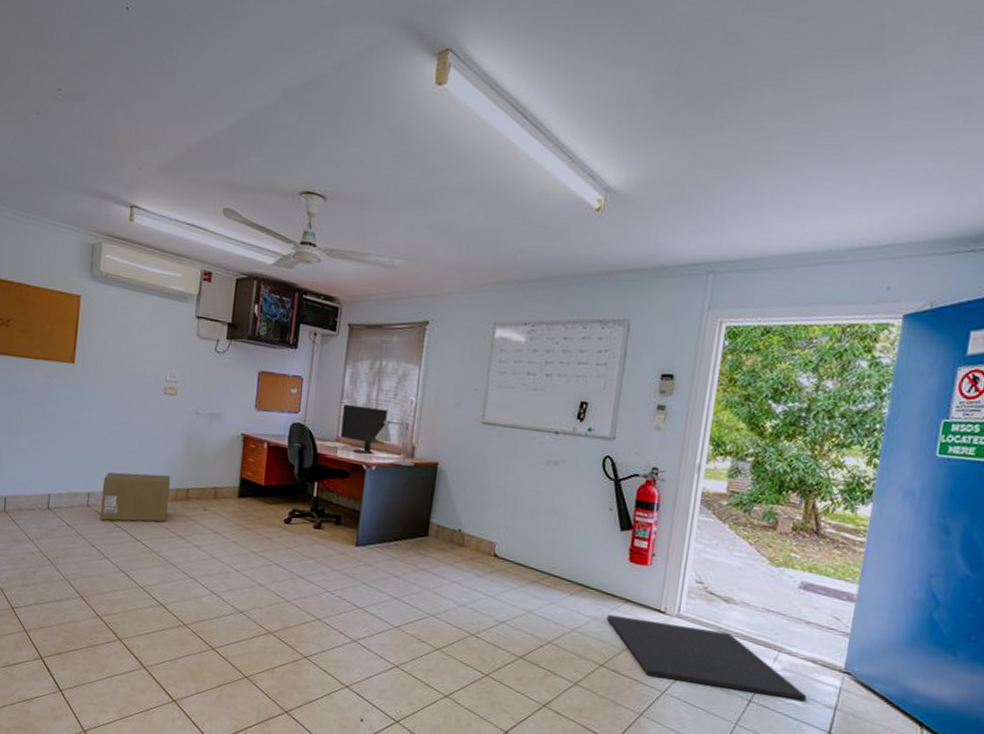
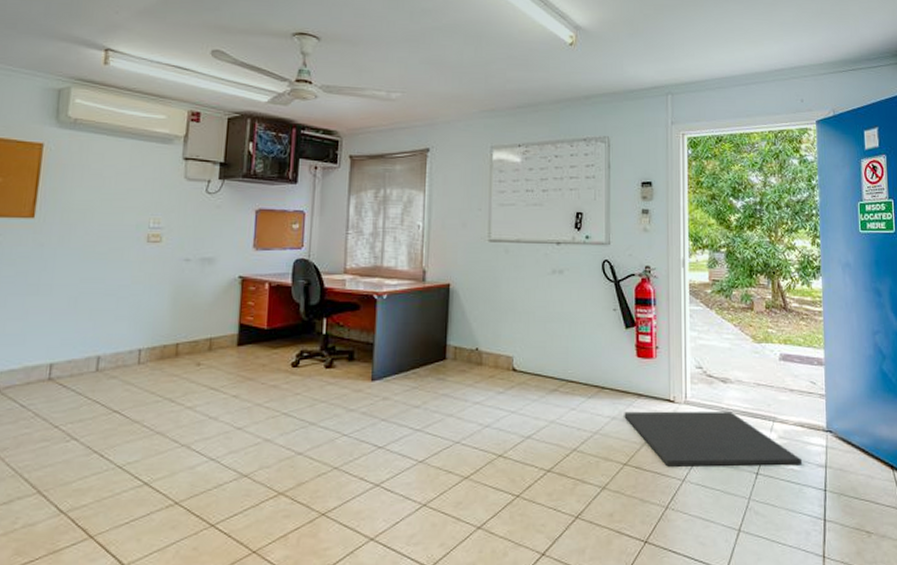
box: present [100,472,171,522] -> none [65,332,156,395]
computer monitor: present [340,403,387,455] -> none [348,234,395,284]
desk lamp: present [374,420,415,468] -> none [384,247,426,292]

